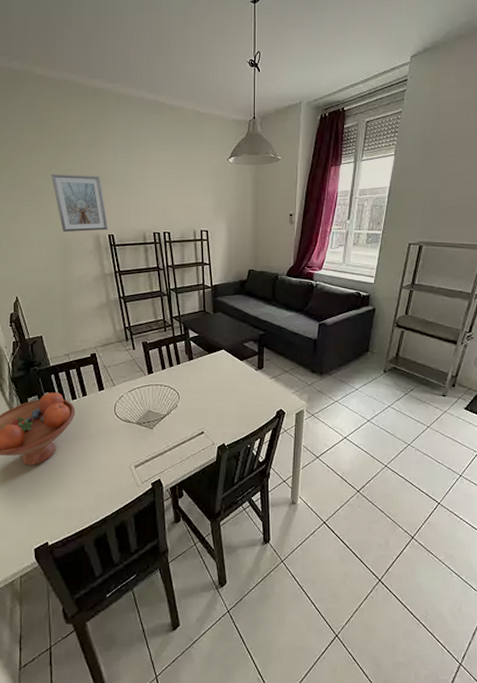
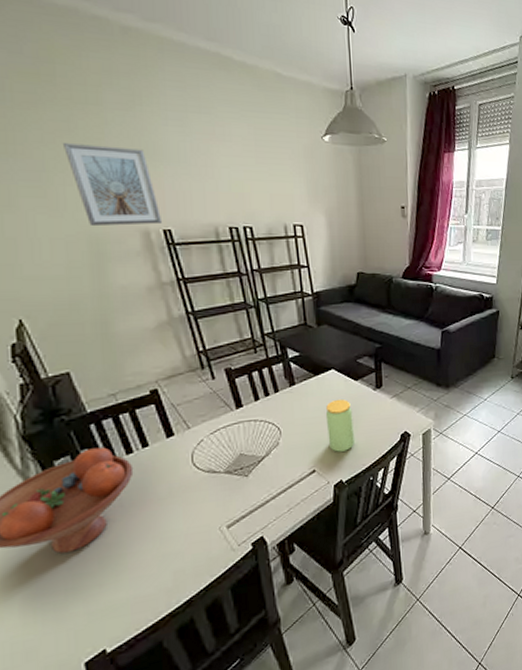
jar: none [215,375,237,419] -> present [325,399,354,452]

